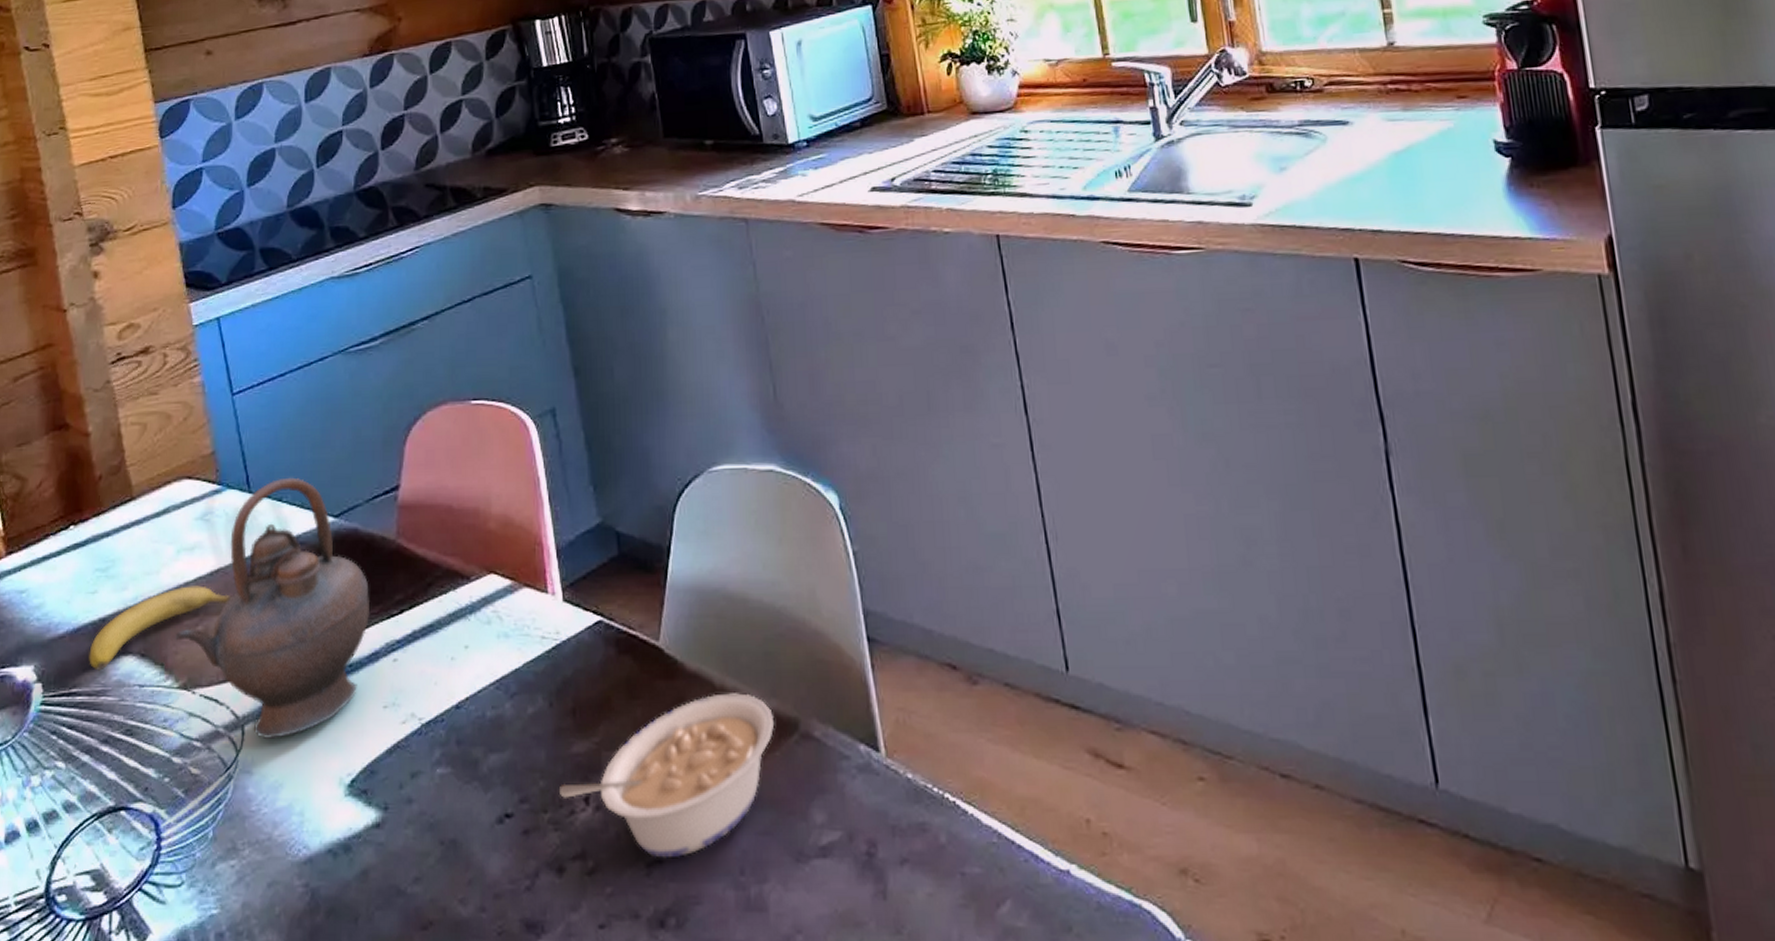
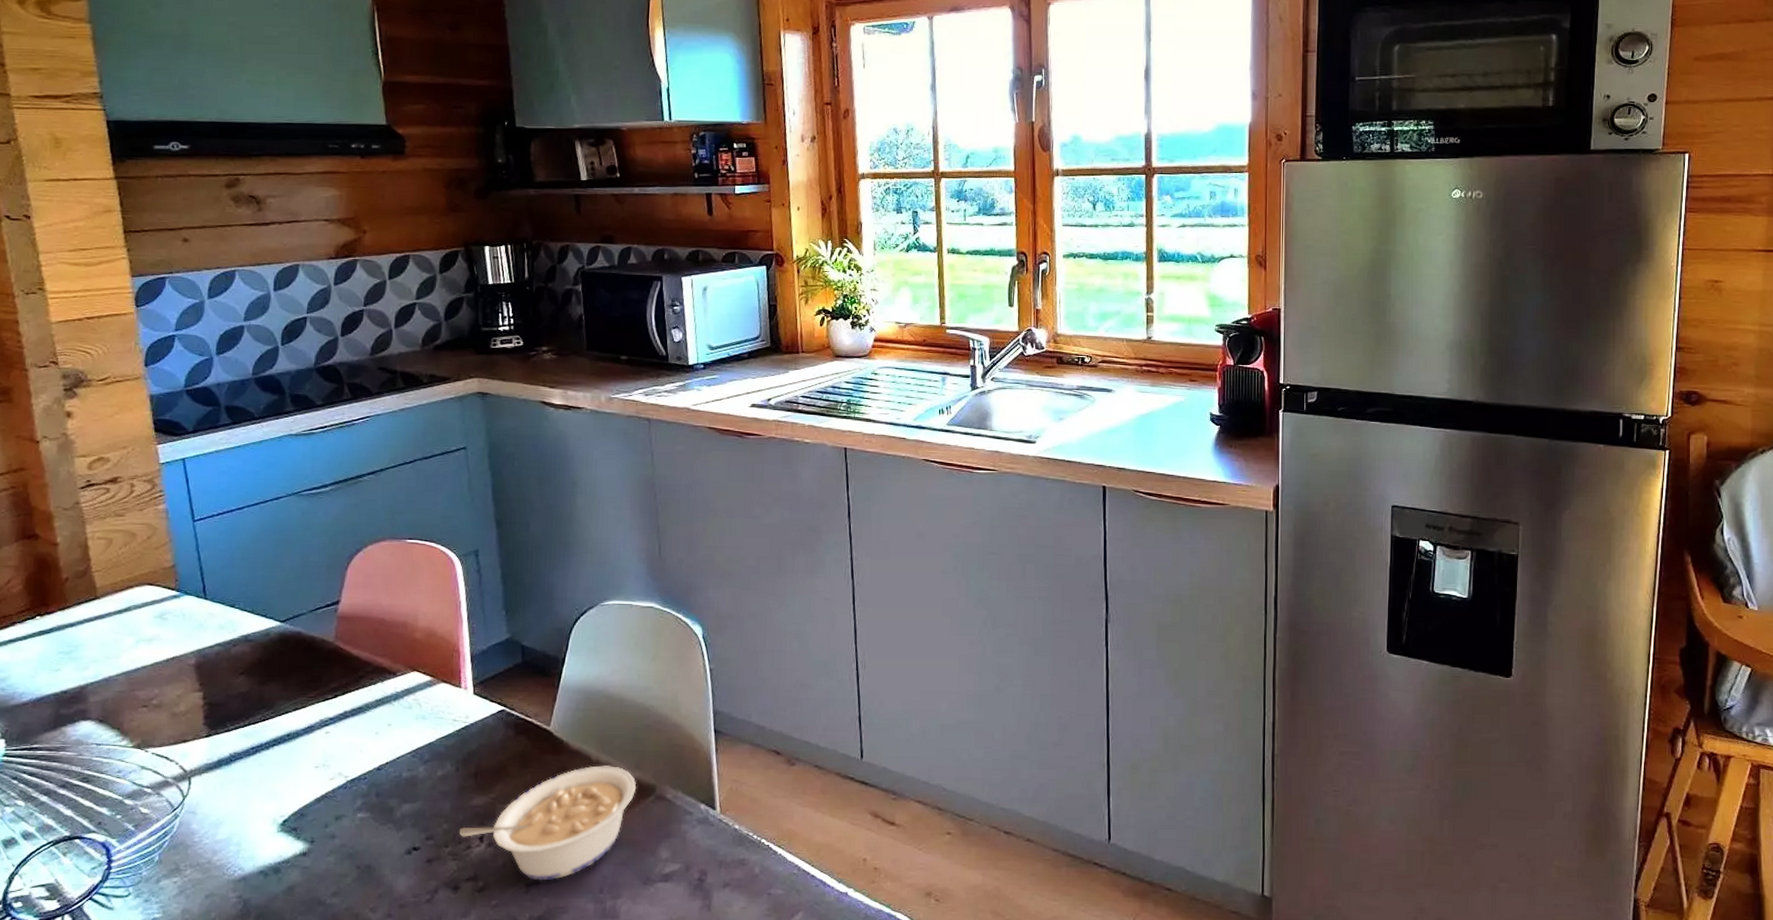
fruit: present [89,585,232,671] -> none [50,669,185,732]
teapot: present [174,477,371,740] -> none [131,589,308,789]

